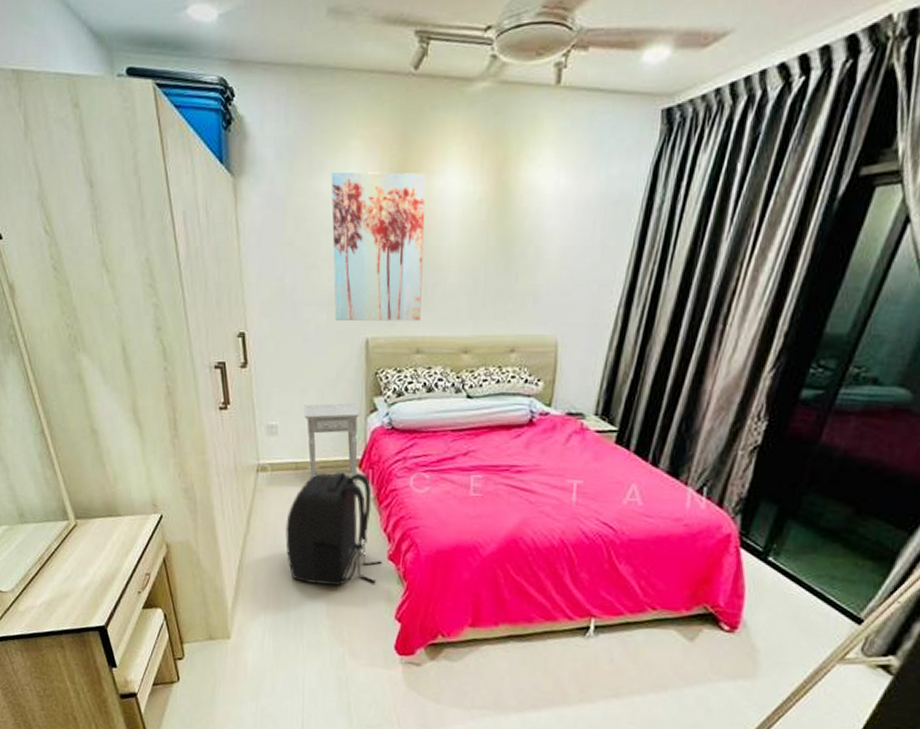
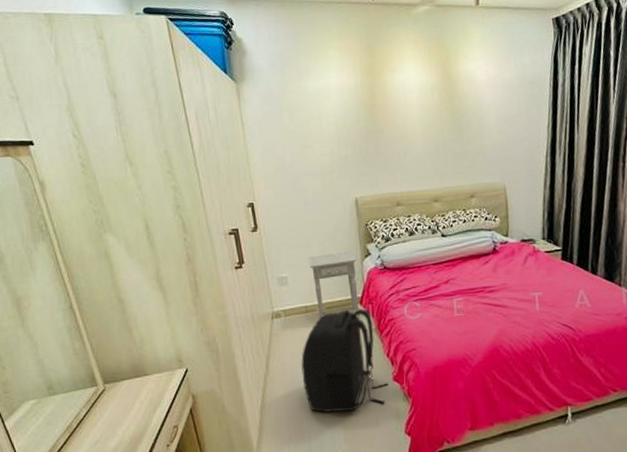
wall art: present [331,171,426,321] -> none [315,71,397,186]

